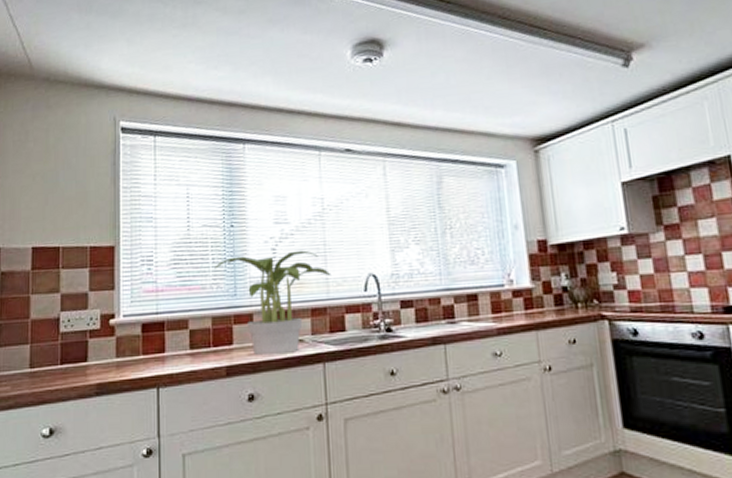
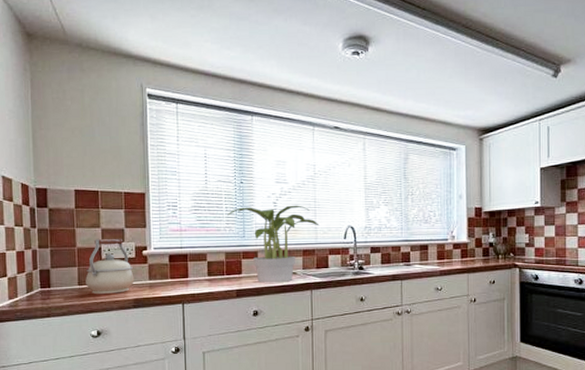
kettle: none [39,304,98,380] -> present [85,238,134,295]

